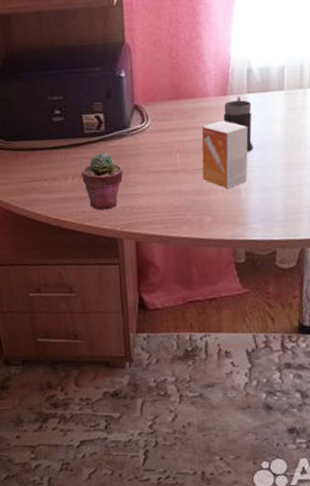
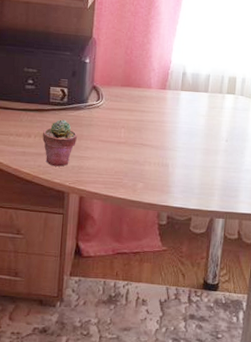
small box: present [201,120,249,189] -> none [140,108,179,163]
mug: present [223,96,254,152] -> none [161,91,183,136]

